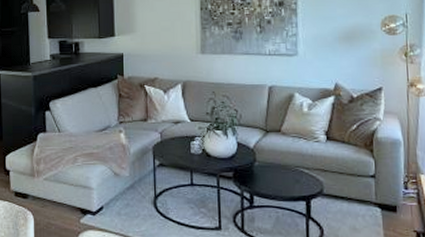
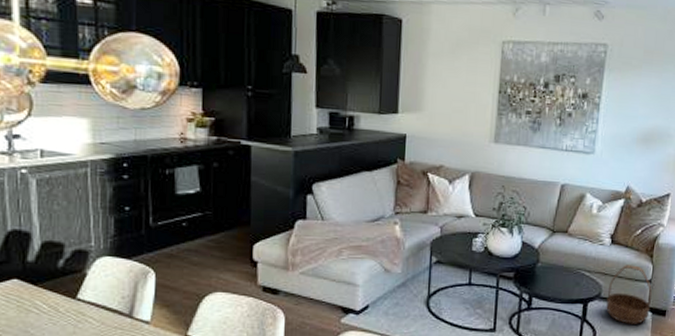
basket: none [330,160,379,221] -> present [606,265,652,324]

